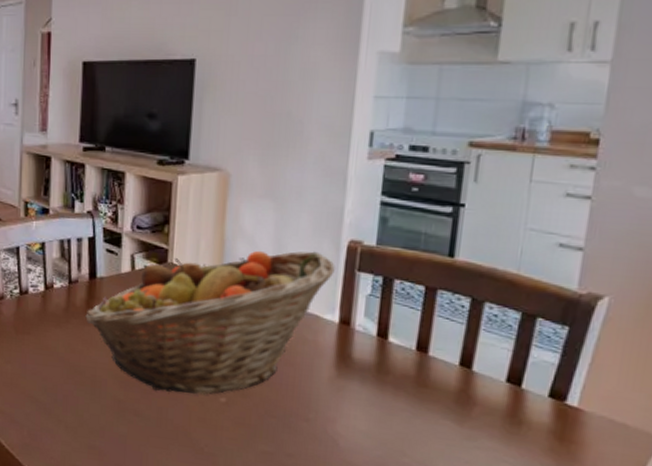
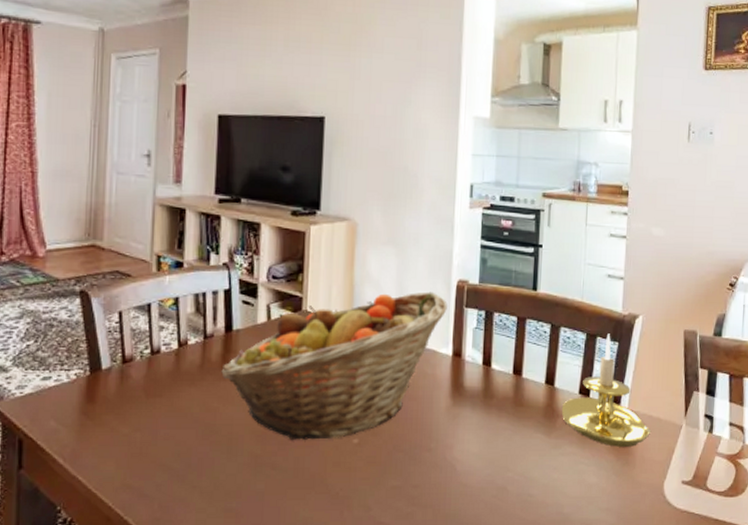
candle holder: none [479,315,611,453] -> present [561,333,651,447]

